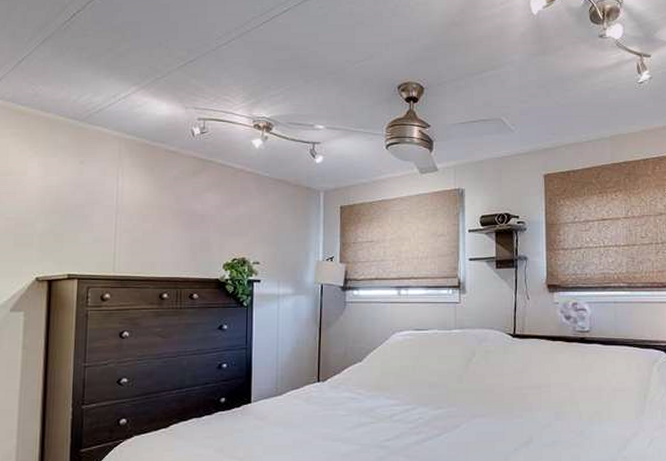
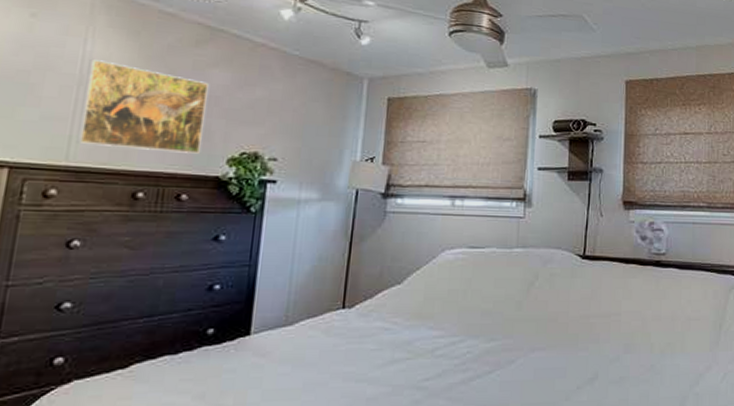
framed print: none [119,193,205,262] -> present [77,59,209,154]

